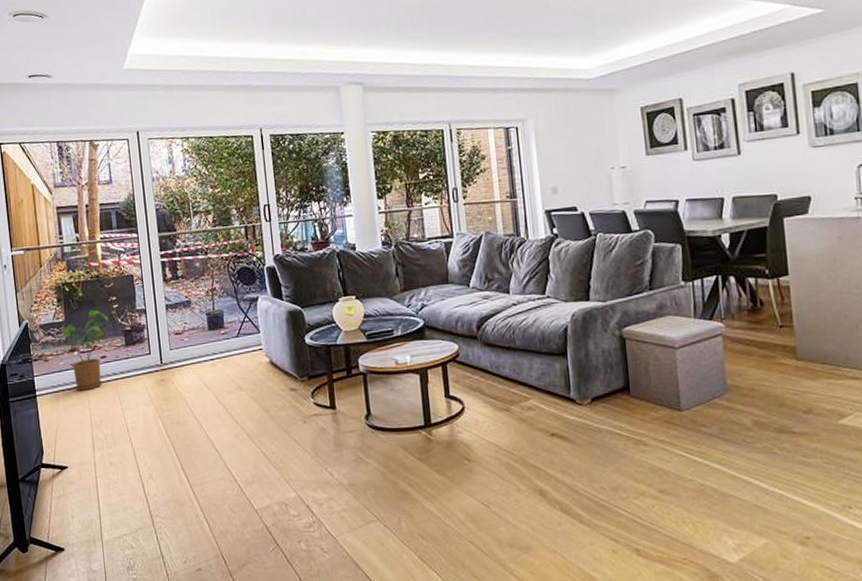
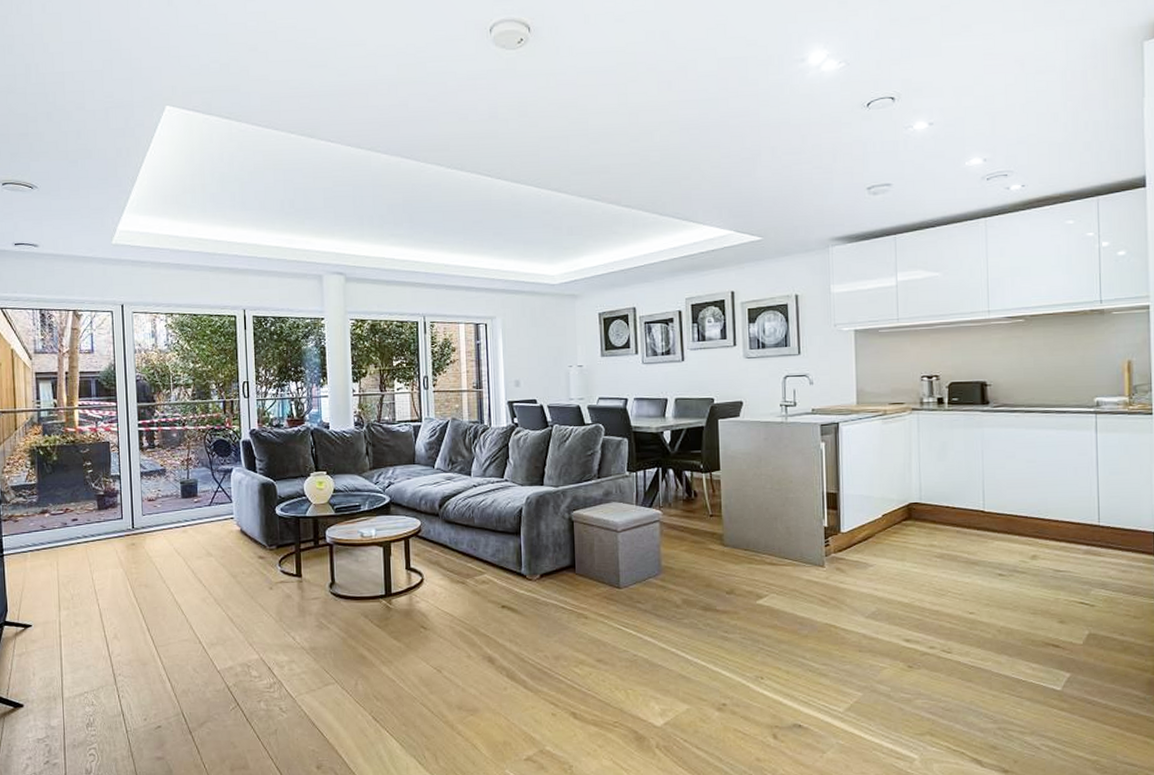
house plant: present [61,309,109,391] -> none [32,474,83,552]

